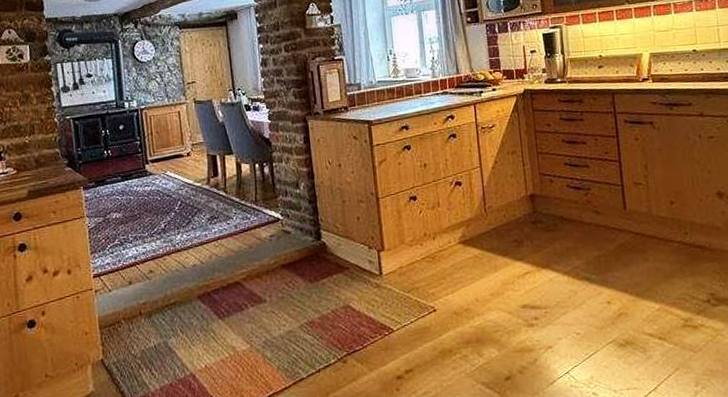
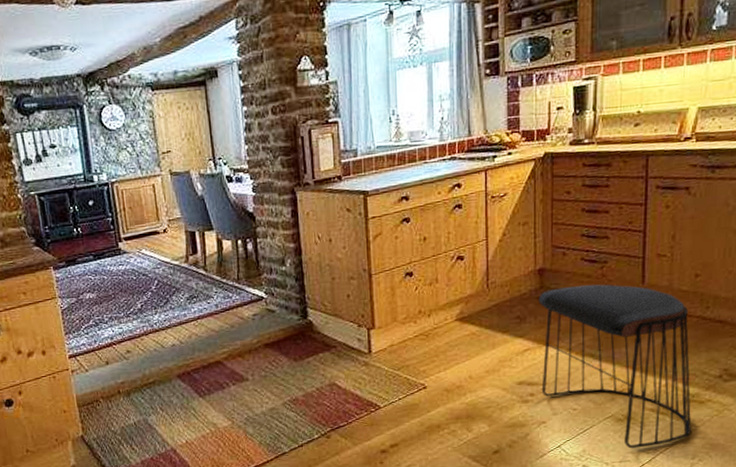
stool: none [532,210,690,375] -> present [538,284,692,449]

